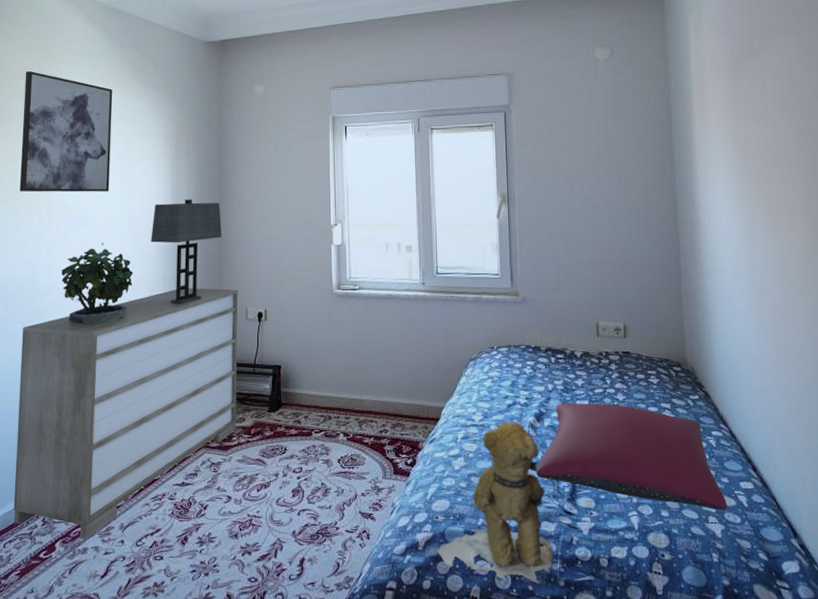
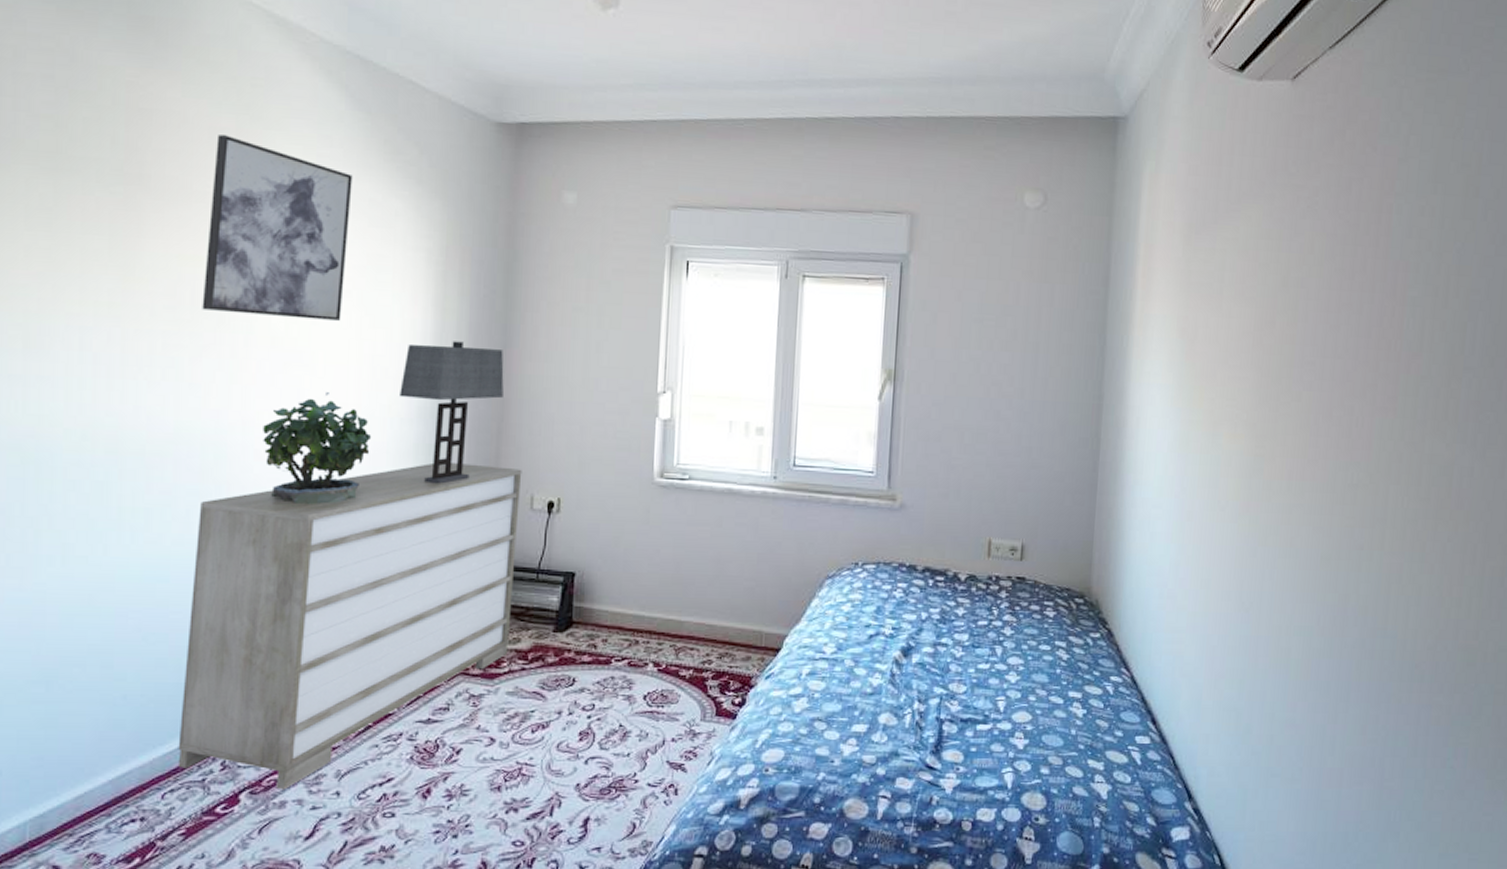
teddy bear: present [436,421,553,588] -> none [762,656,907,856]
pillow: present [536,403,728,510] -> none [896,636,1119,768]

